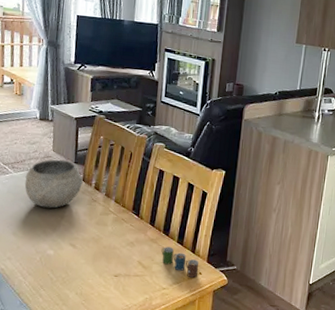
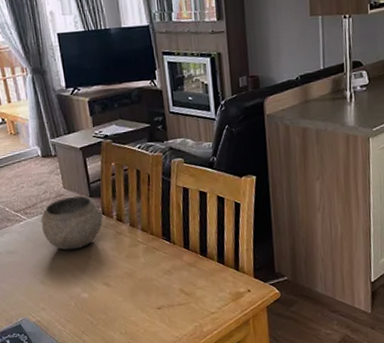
cup: present [161,247,199,278] -> none [202,268,247,298]

